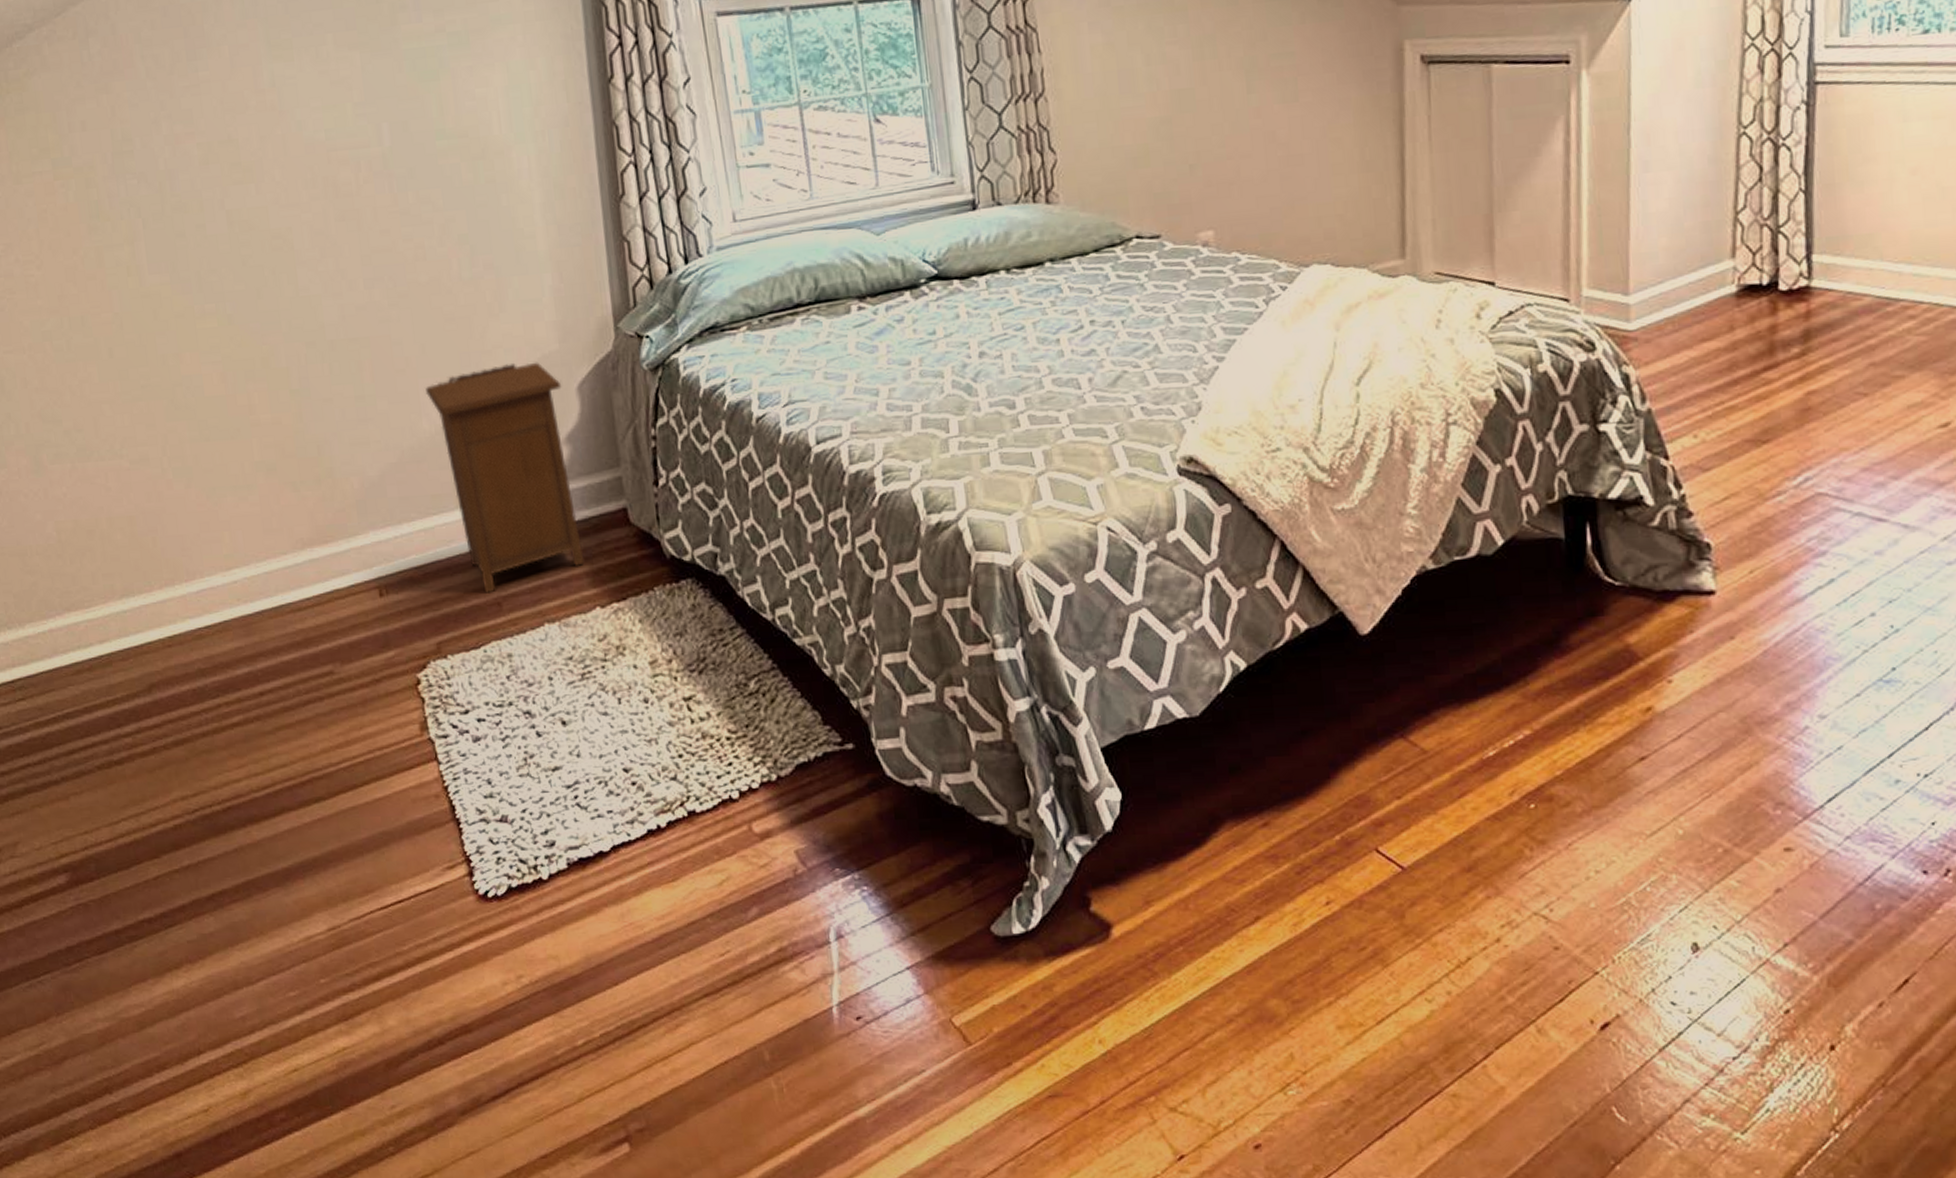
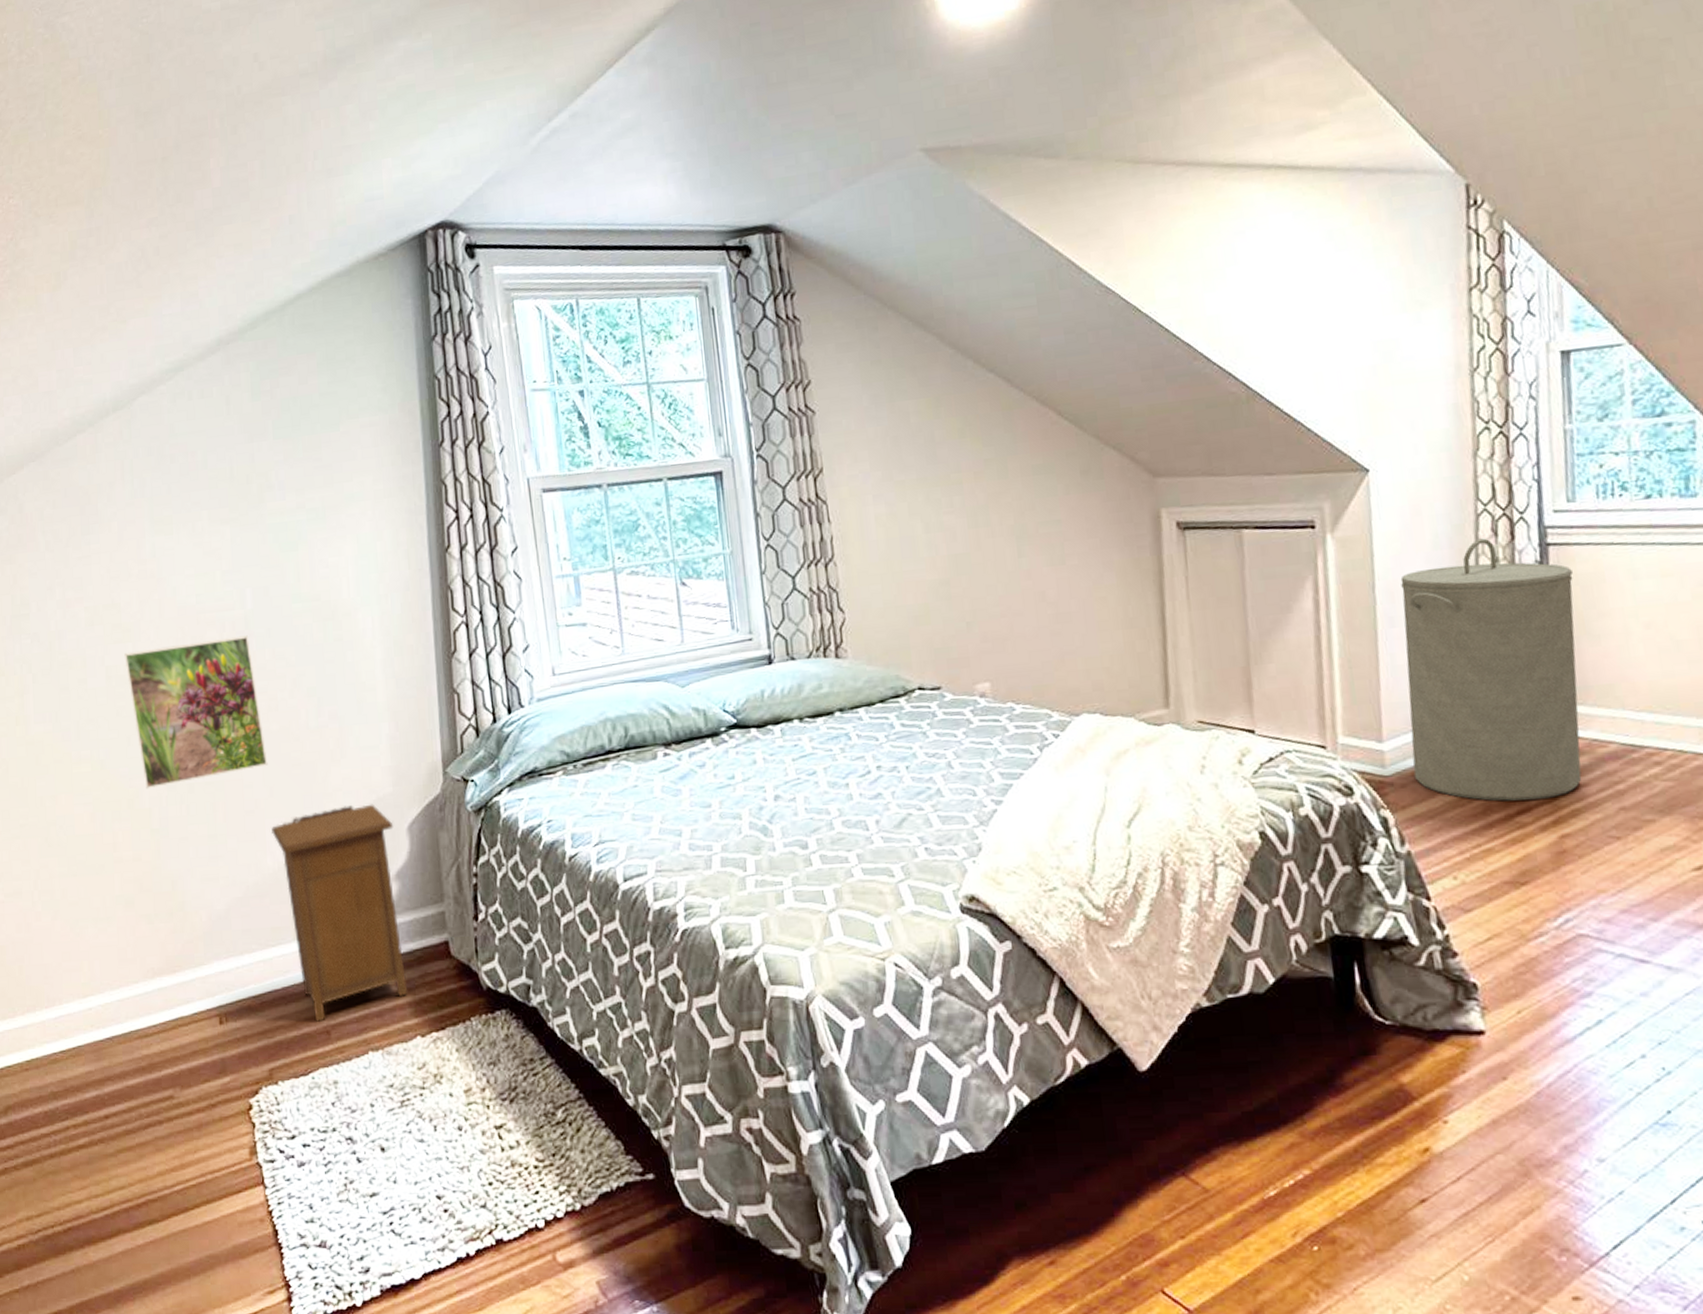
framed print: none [246,176,418,347] -> present [124,635,268,789]
laundry hamper: none [1658,75,1840,357] -> present [1400,538,1582,802]

